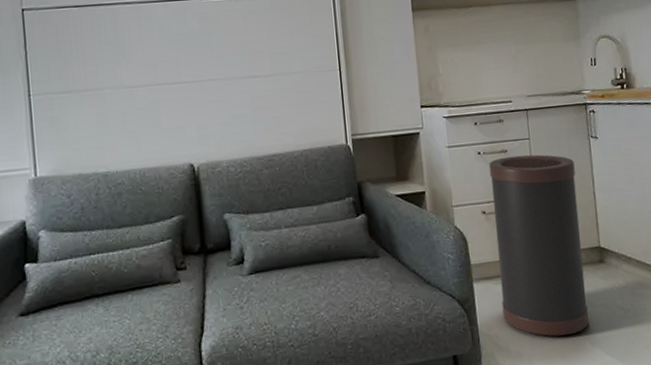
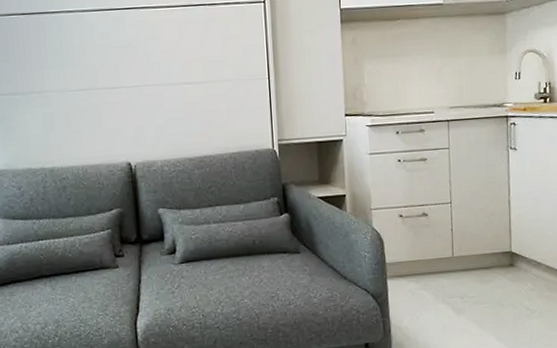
trash can: present [489,154,589,337] -> none [408,163,496,331]

